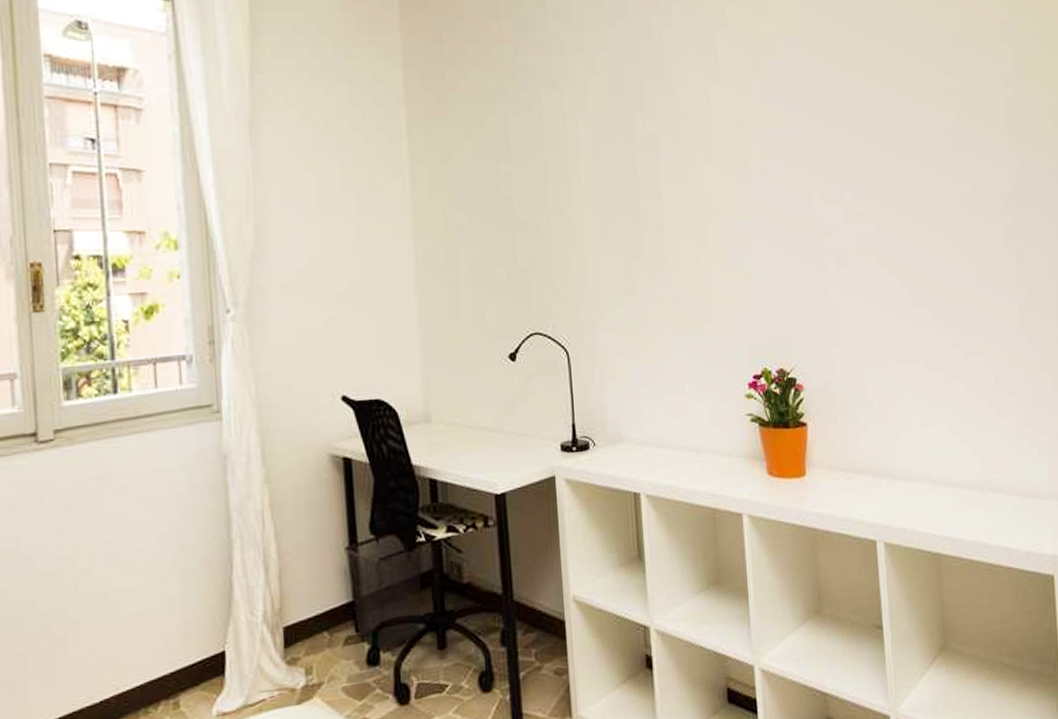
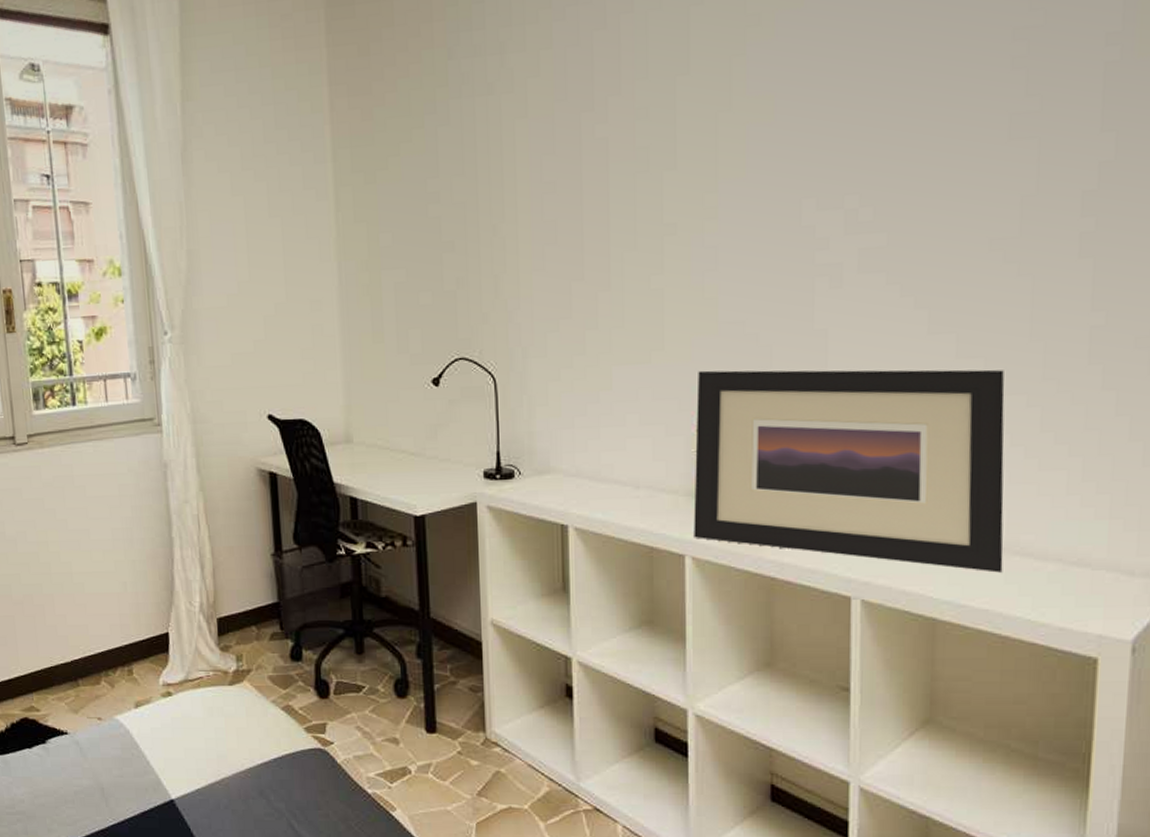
picture frame: none [742,335,983,509] -> present [693,369,1005,573]

